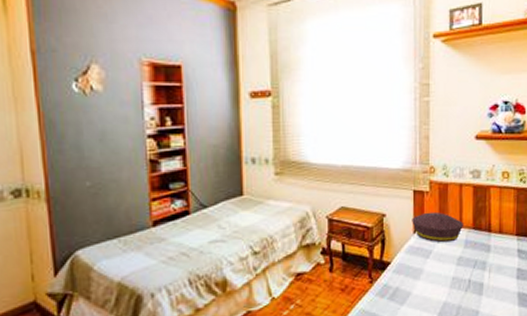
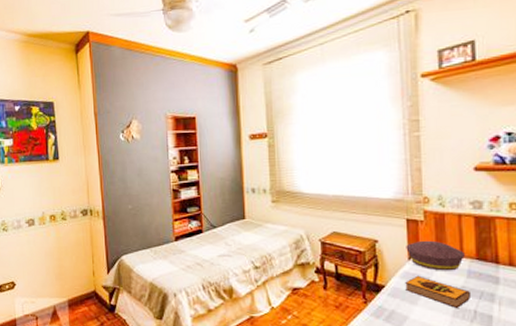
hardback book: none [410,249,467,279] -> present [405,275,472,308]

